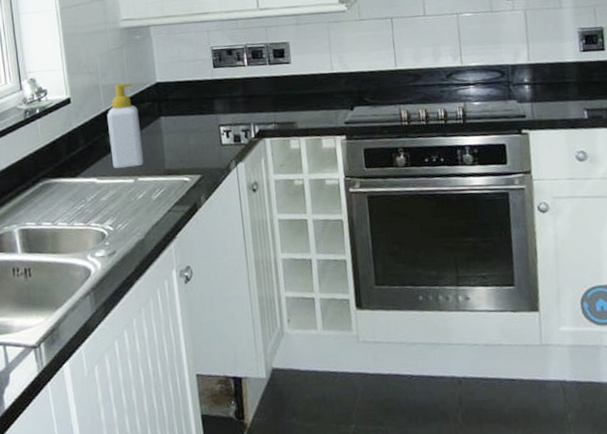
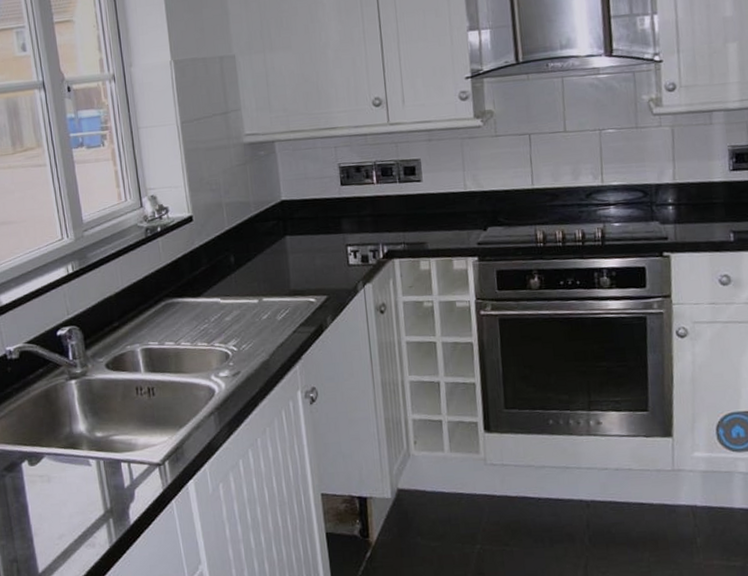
soap bottle: present [107,82,144,169] -> none [230,200,269,289]

